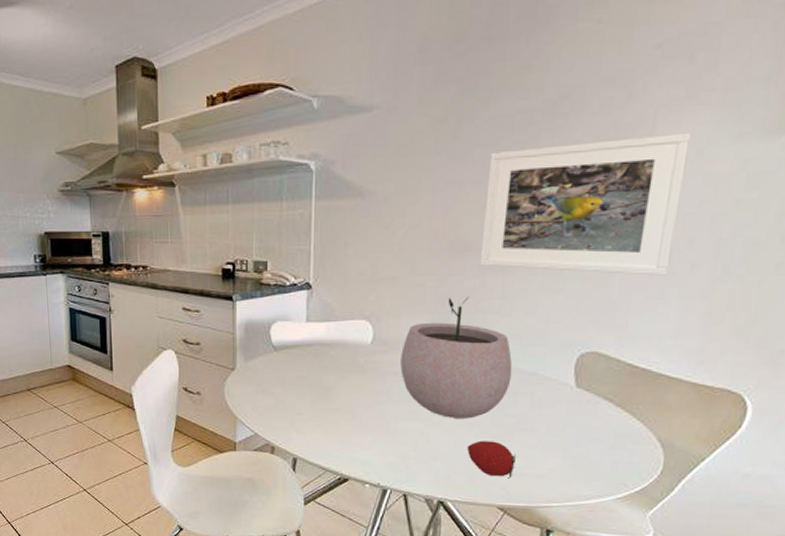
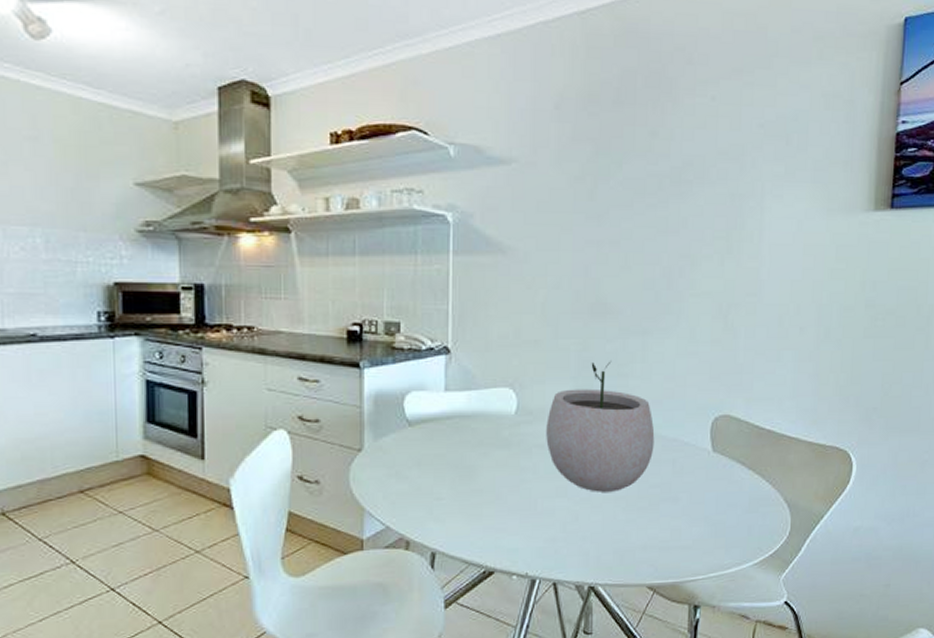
fruit: present [467,440,516,479] -> none [615,514,662,554]
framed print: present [480,132,692,276] -> none [620,206,793,339]

